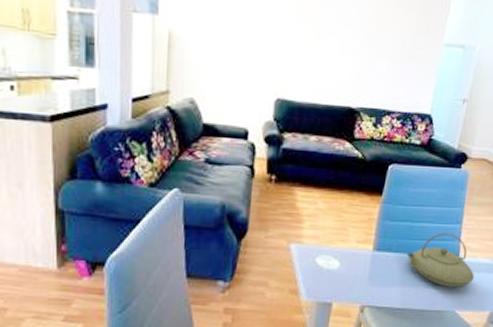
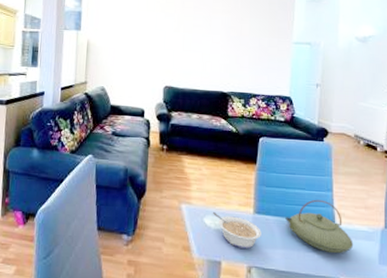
legume: none [326,250,380,288] -> present [212,211,261,249]

